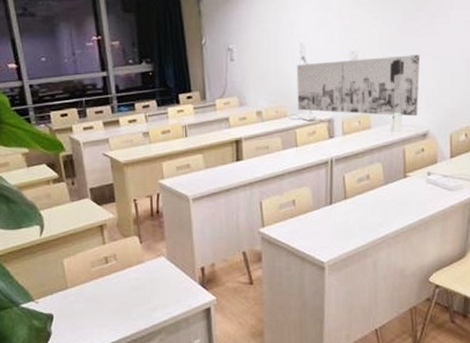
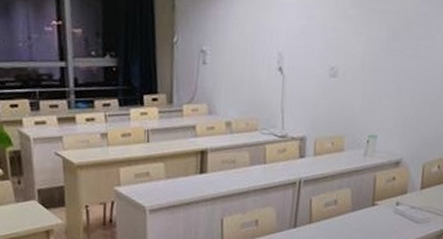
wall art: present [296,55,420,117] -> none [269,75,402,143]

